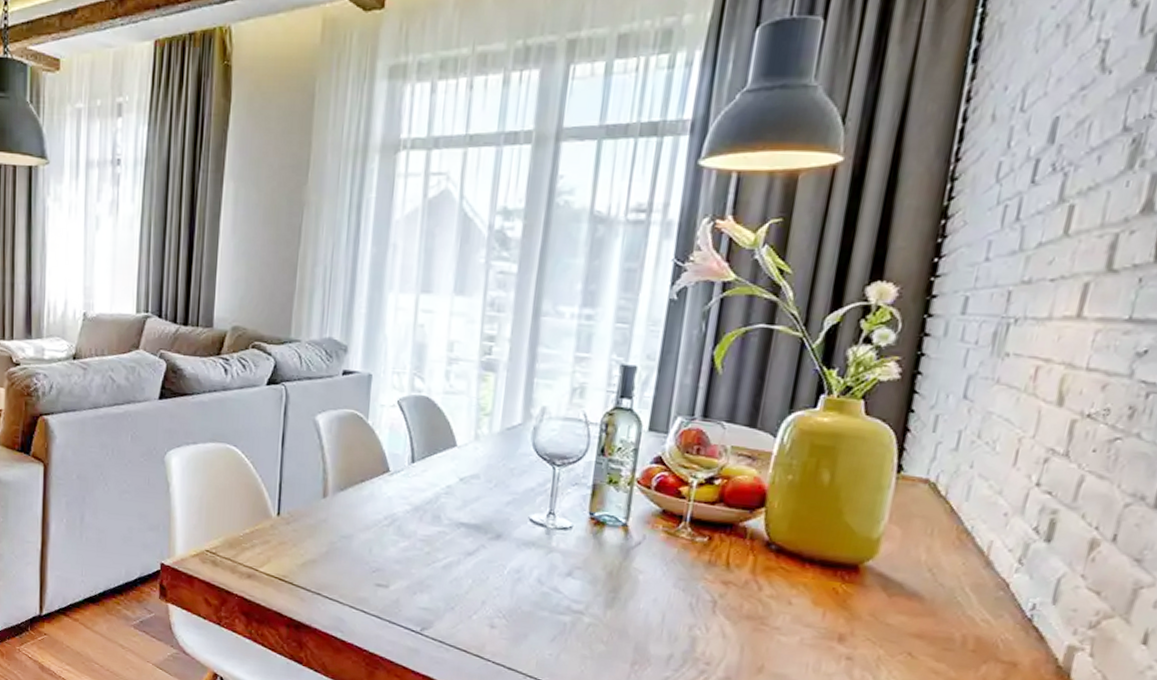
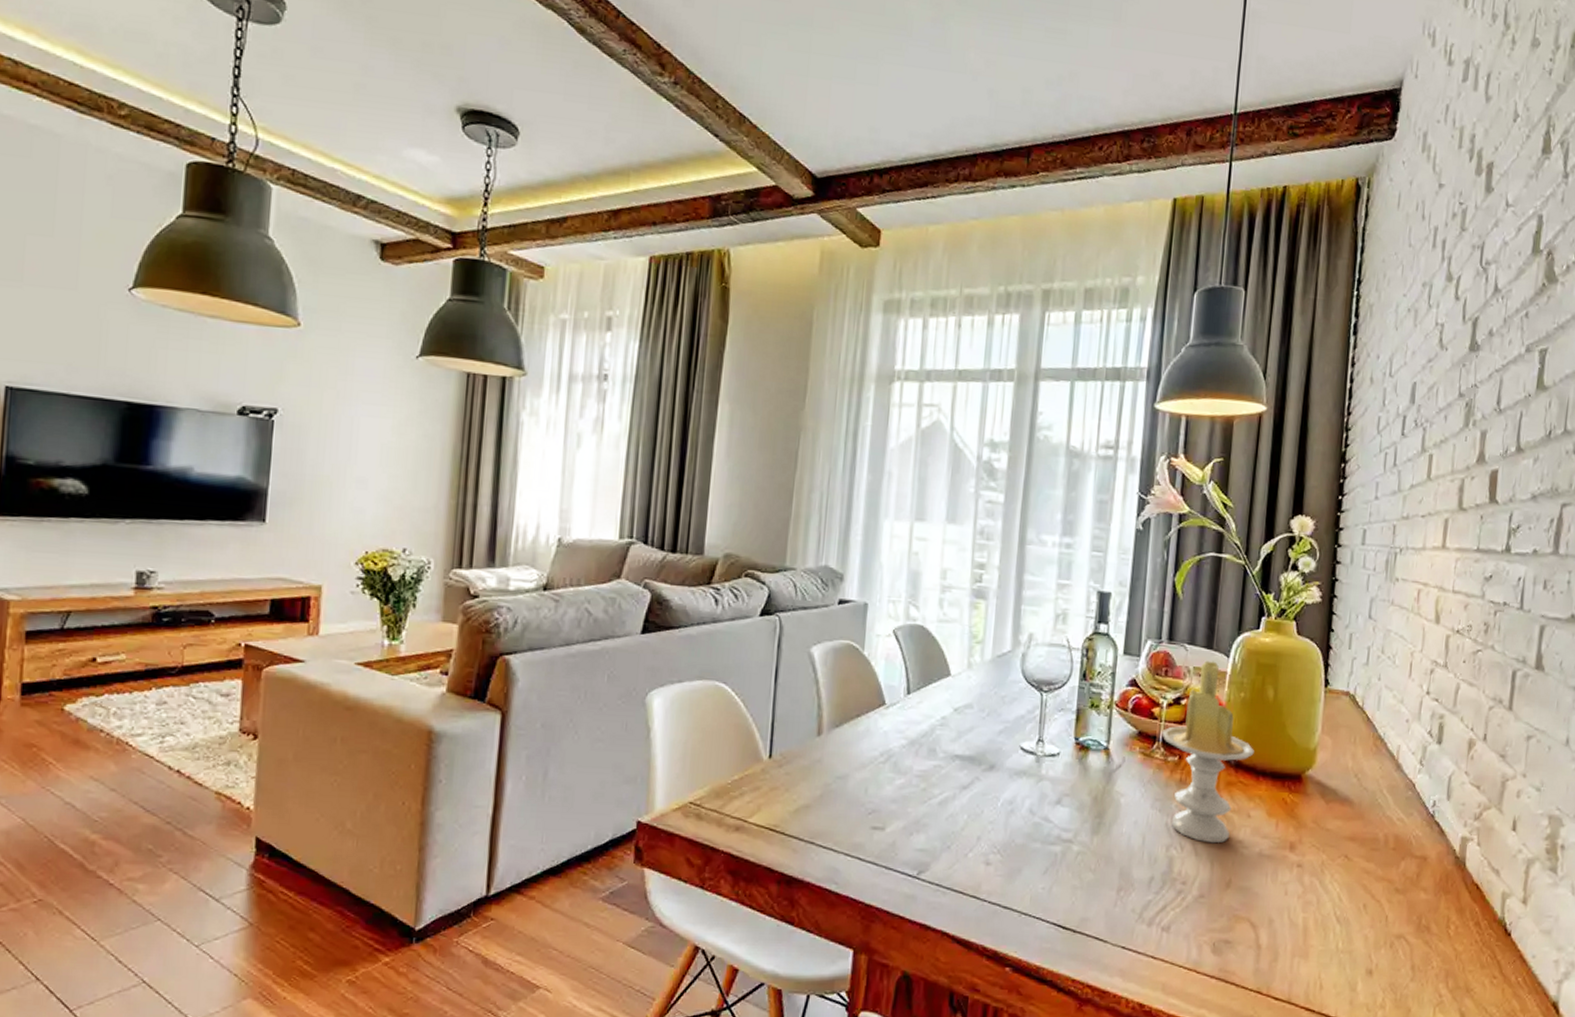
candle: none [689,440,801,628] -> present [1162,660,1254,844]

